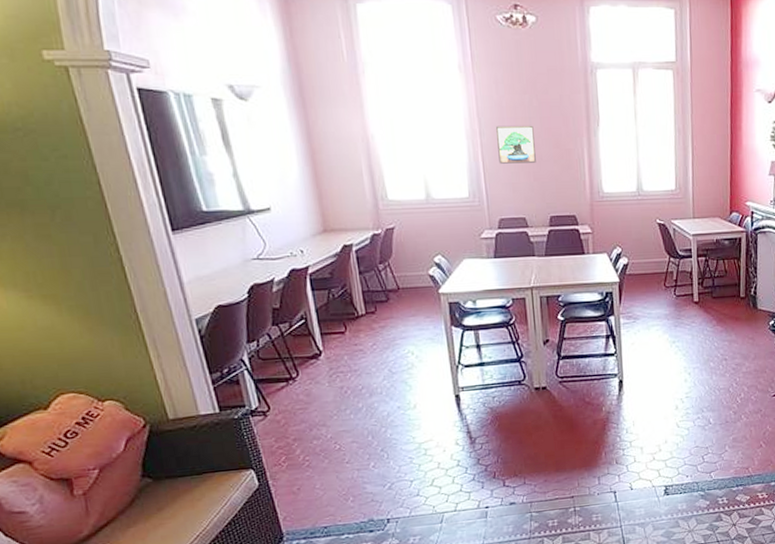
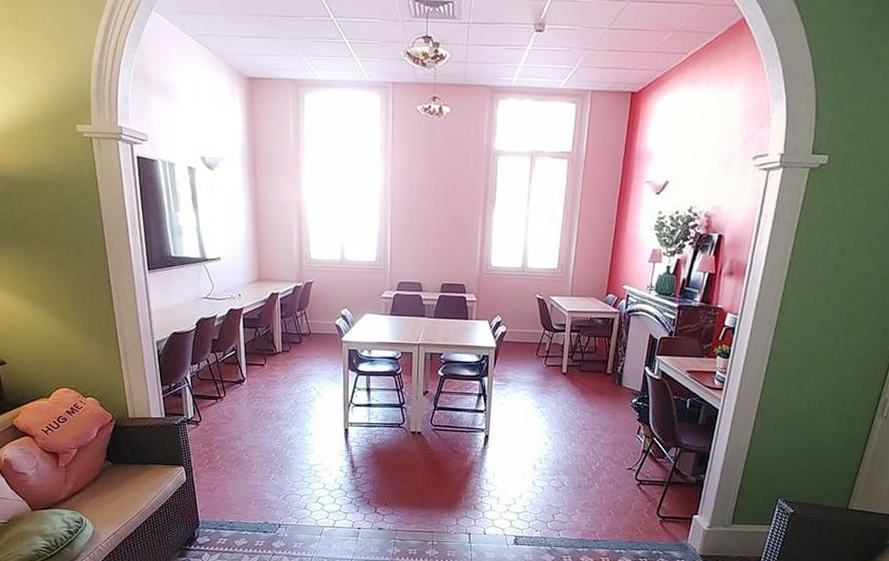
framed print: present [496,125,536,164] -> none [404,201,437,236]

